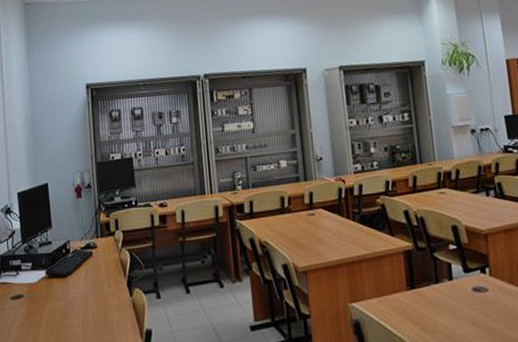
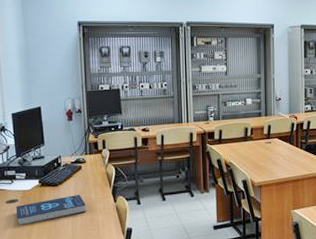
book: none [21,286,98,328] -> present [15,194,86,226]

